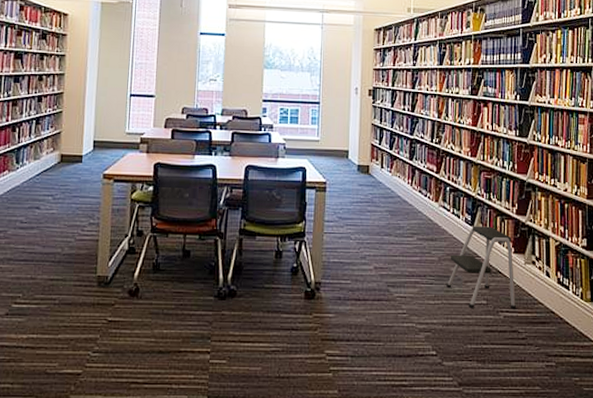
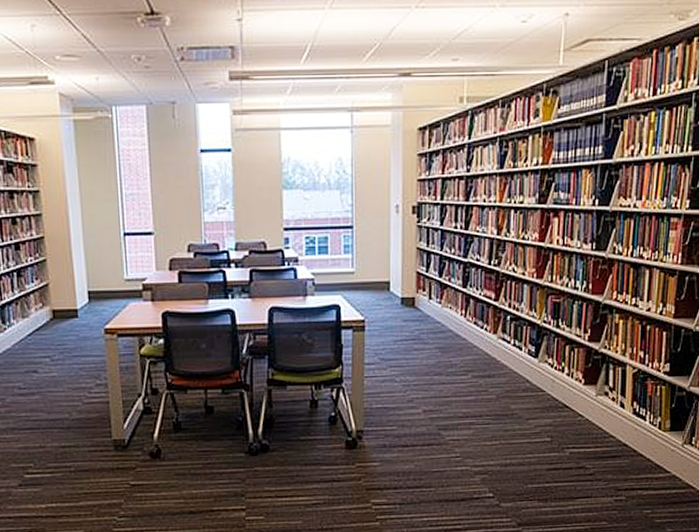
step stool: present [446,226,517,309] -> none [505,357,585,447]

